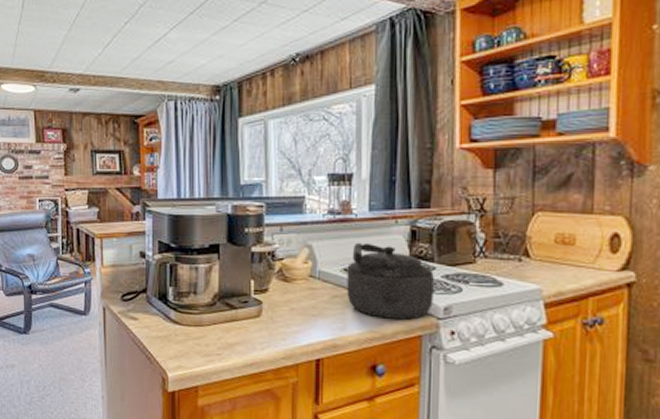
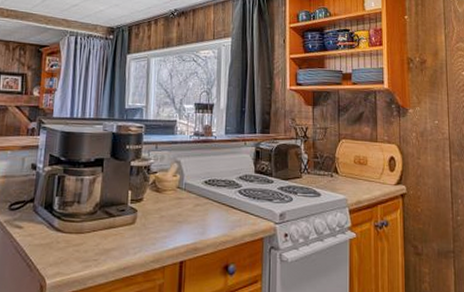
kettle: present [346,242,434,320] -> none [206,159,272,225]

